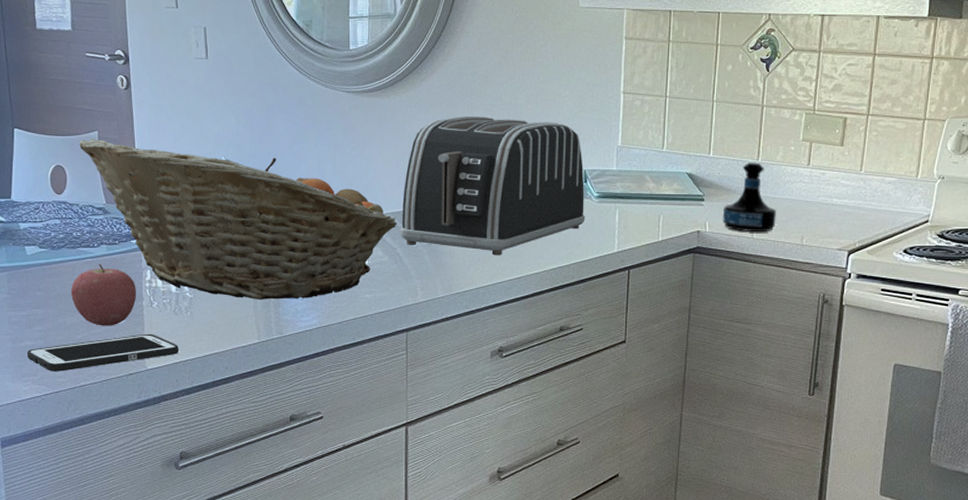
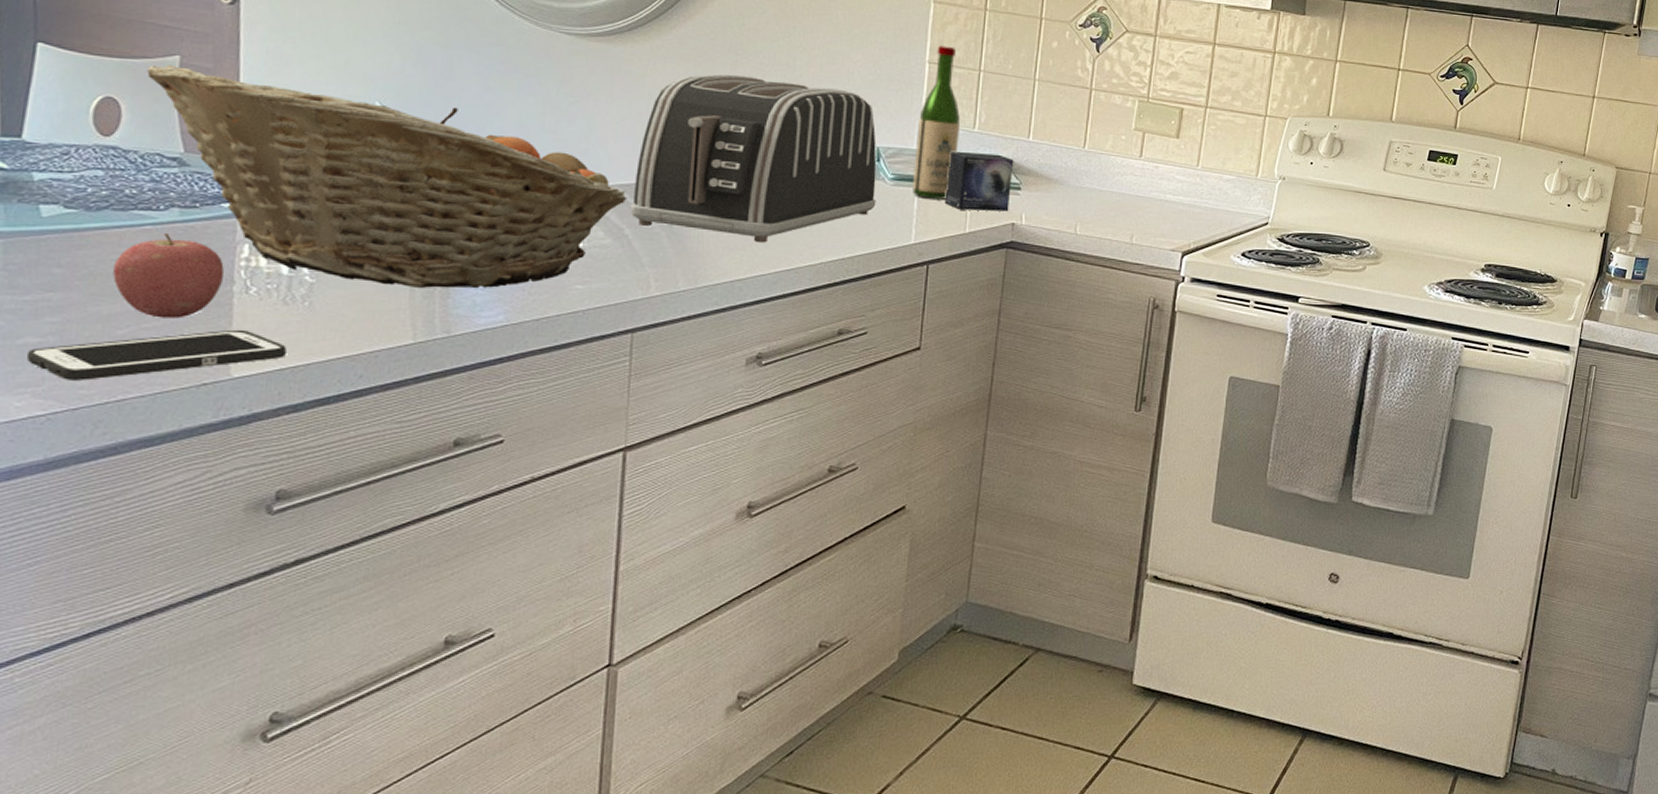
wine bottle: none [614,77,651,212] -> present [912,45,960,199]
small box: none [641,169,697,221] -> present [944,151,1014,212]
tequila bottle: present [722,163,776,233] -> none [1042,150,1103,228]

